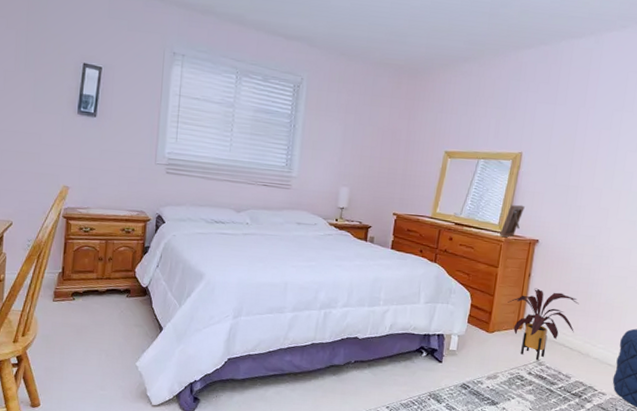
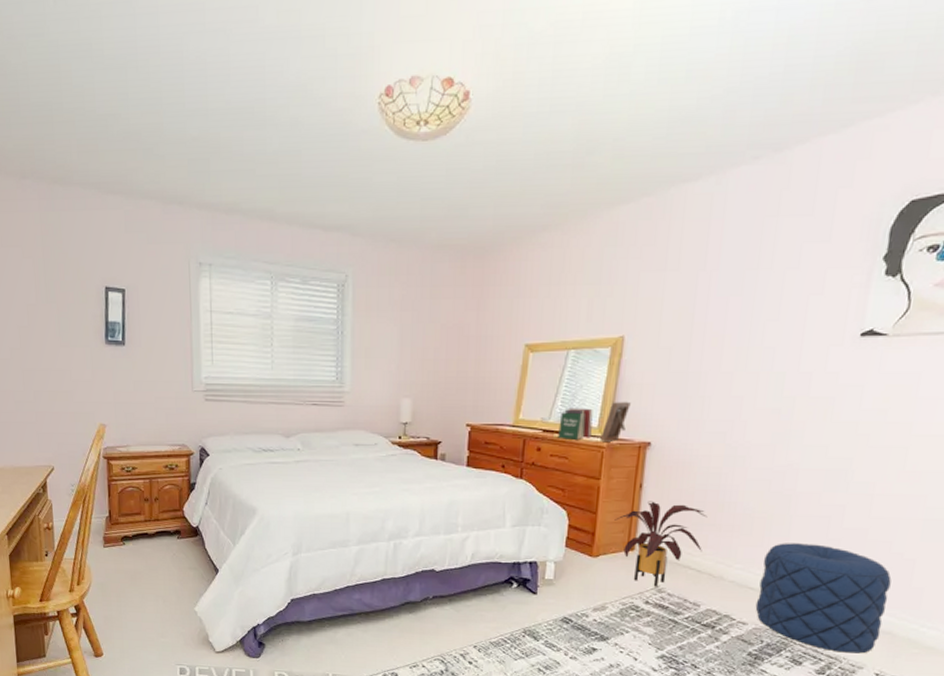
books: none [466,206,496,234] -> present [558,408,593,441]

